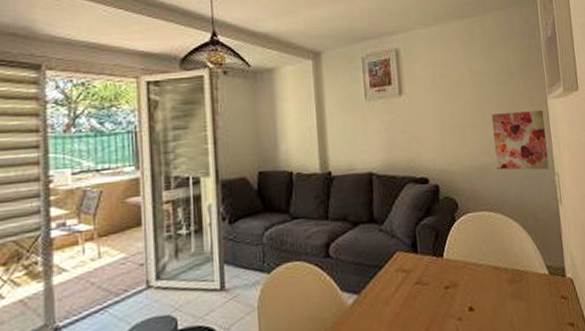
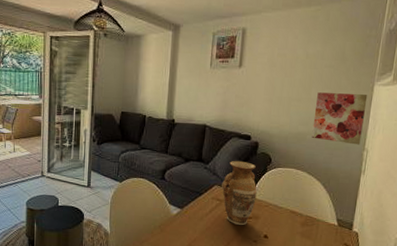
vase: none [404,212,450,302] -> present [222,161,257,226]

